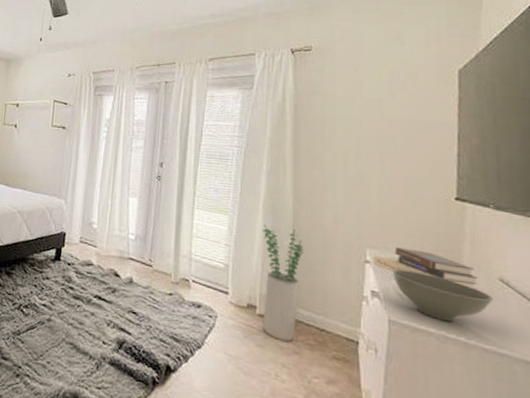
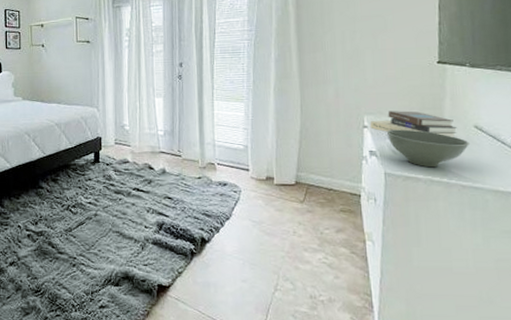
vase: present [262,224,303,342] -> none [275,106,311,204]

